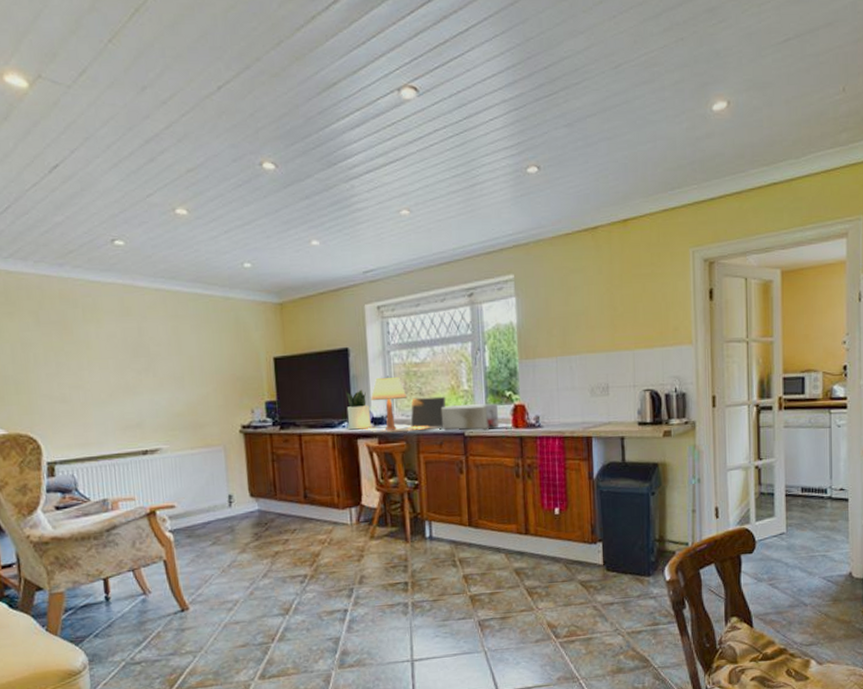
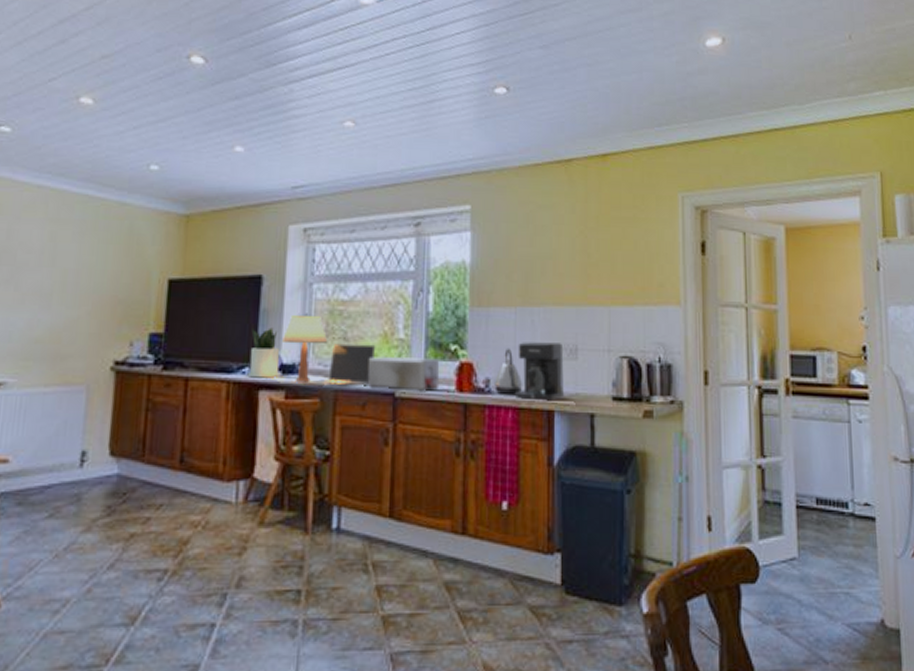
kettle: none [543,390,566,427] -> present [494,348,523,394]
coffee maker: none [560,383,600,430] -> present [515,342,565,401]

